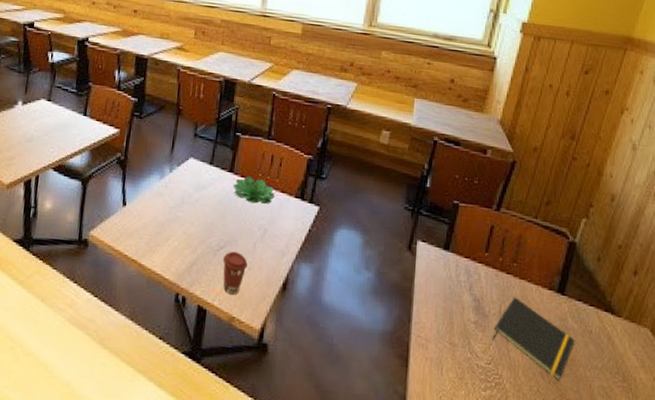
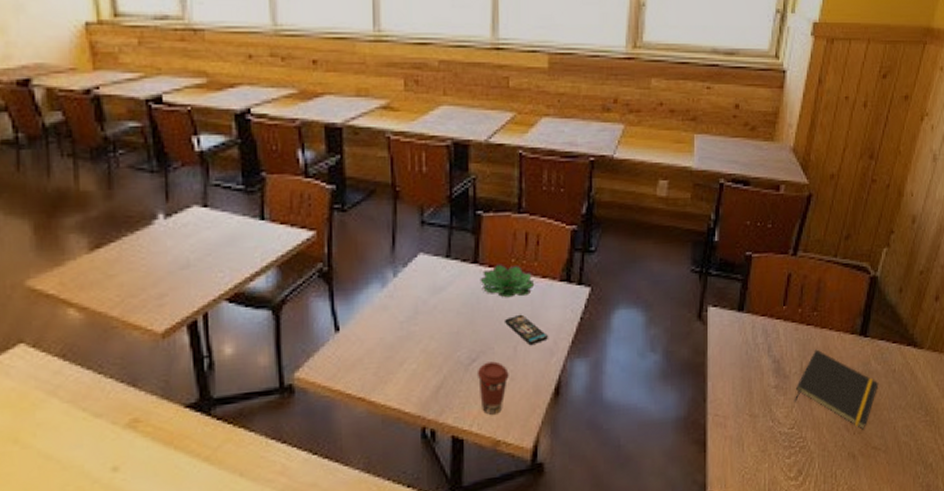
smartphone: none [249,218,281,245] -> present [505,314,548,346]

